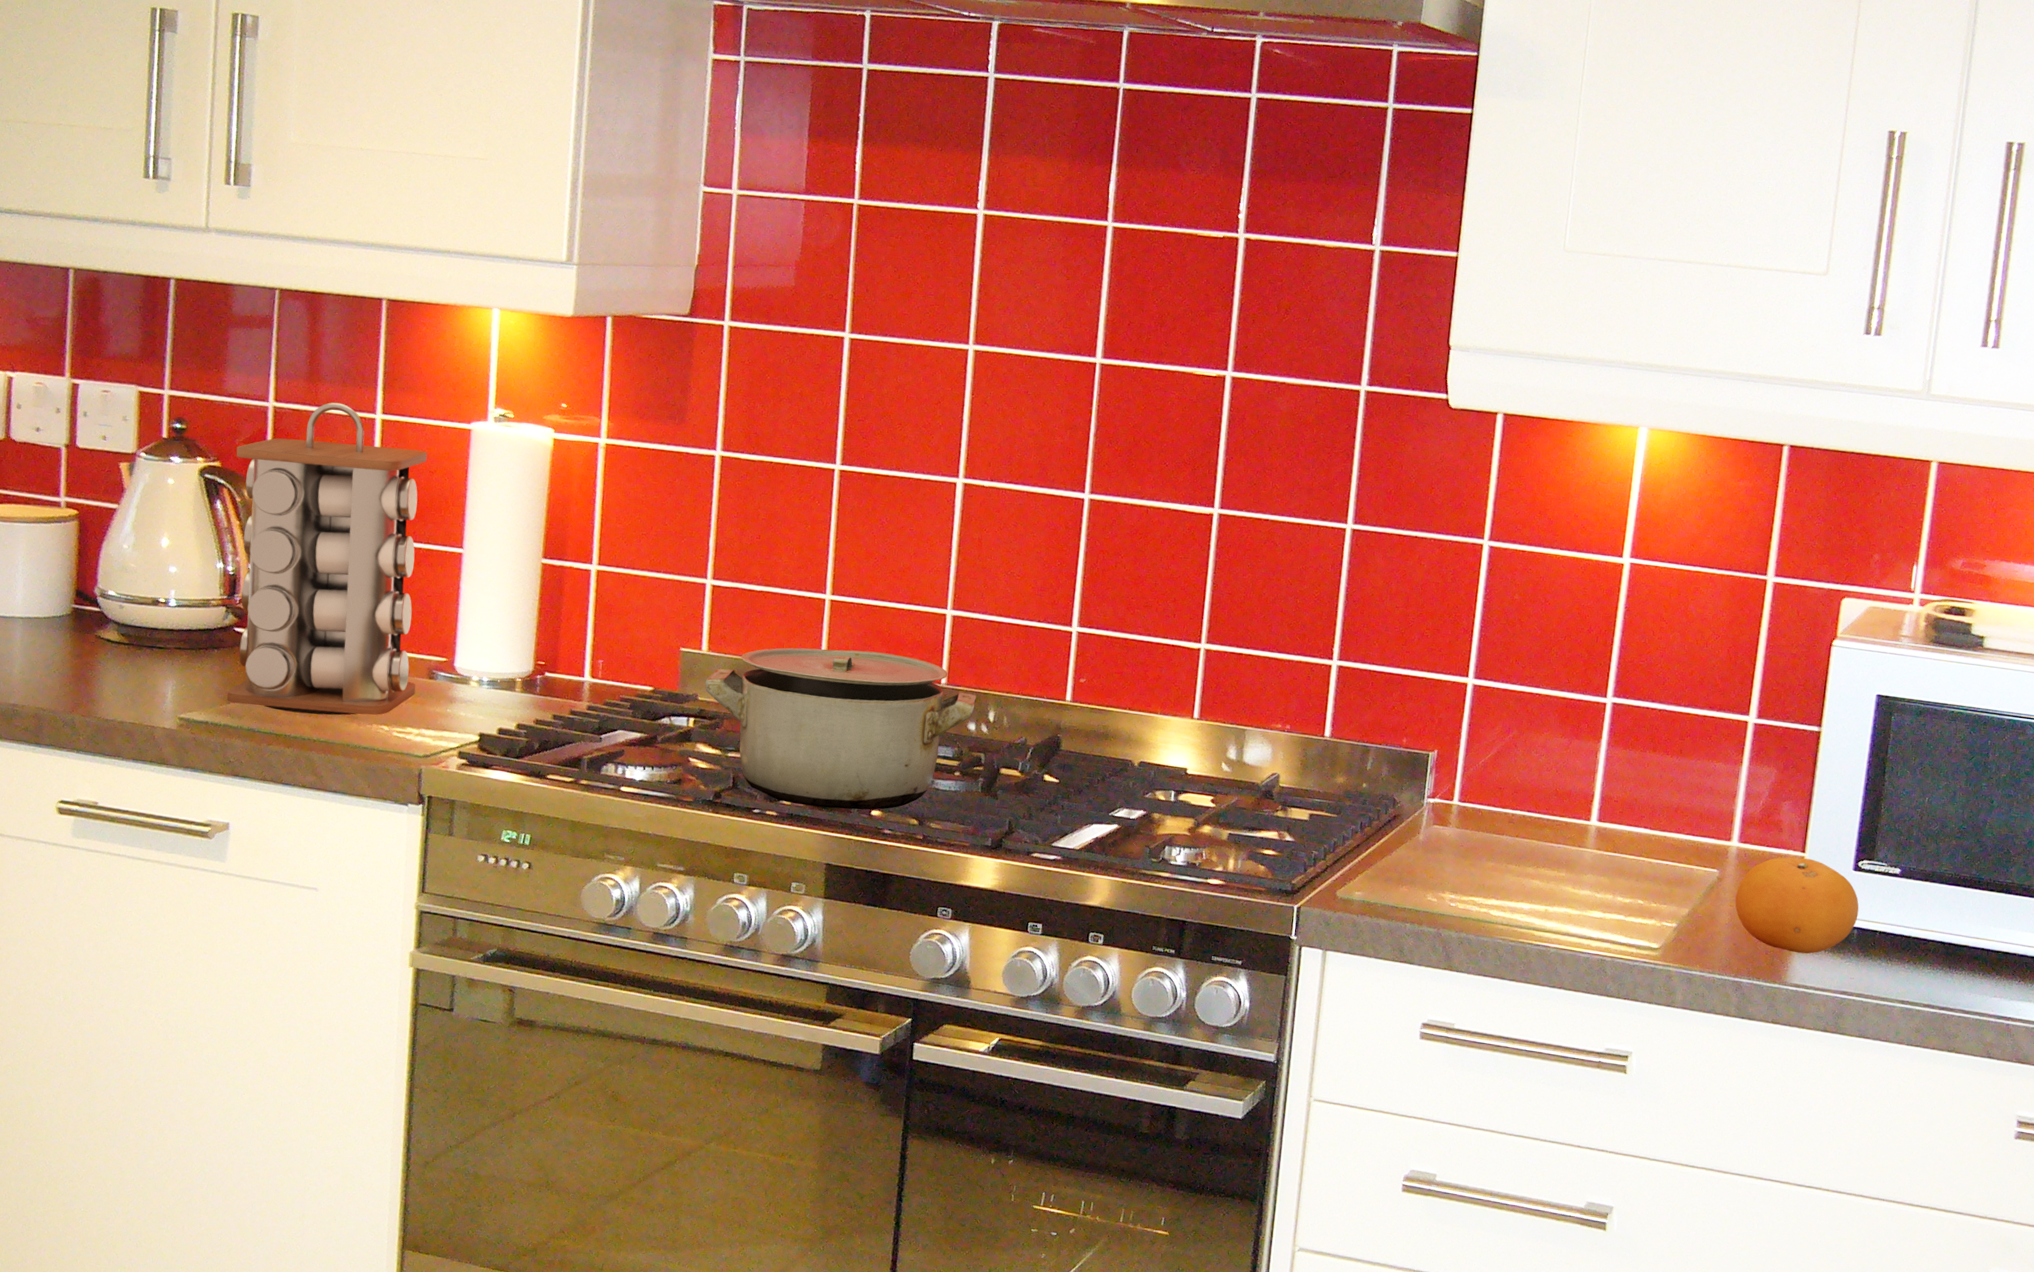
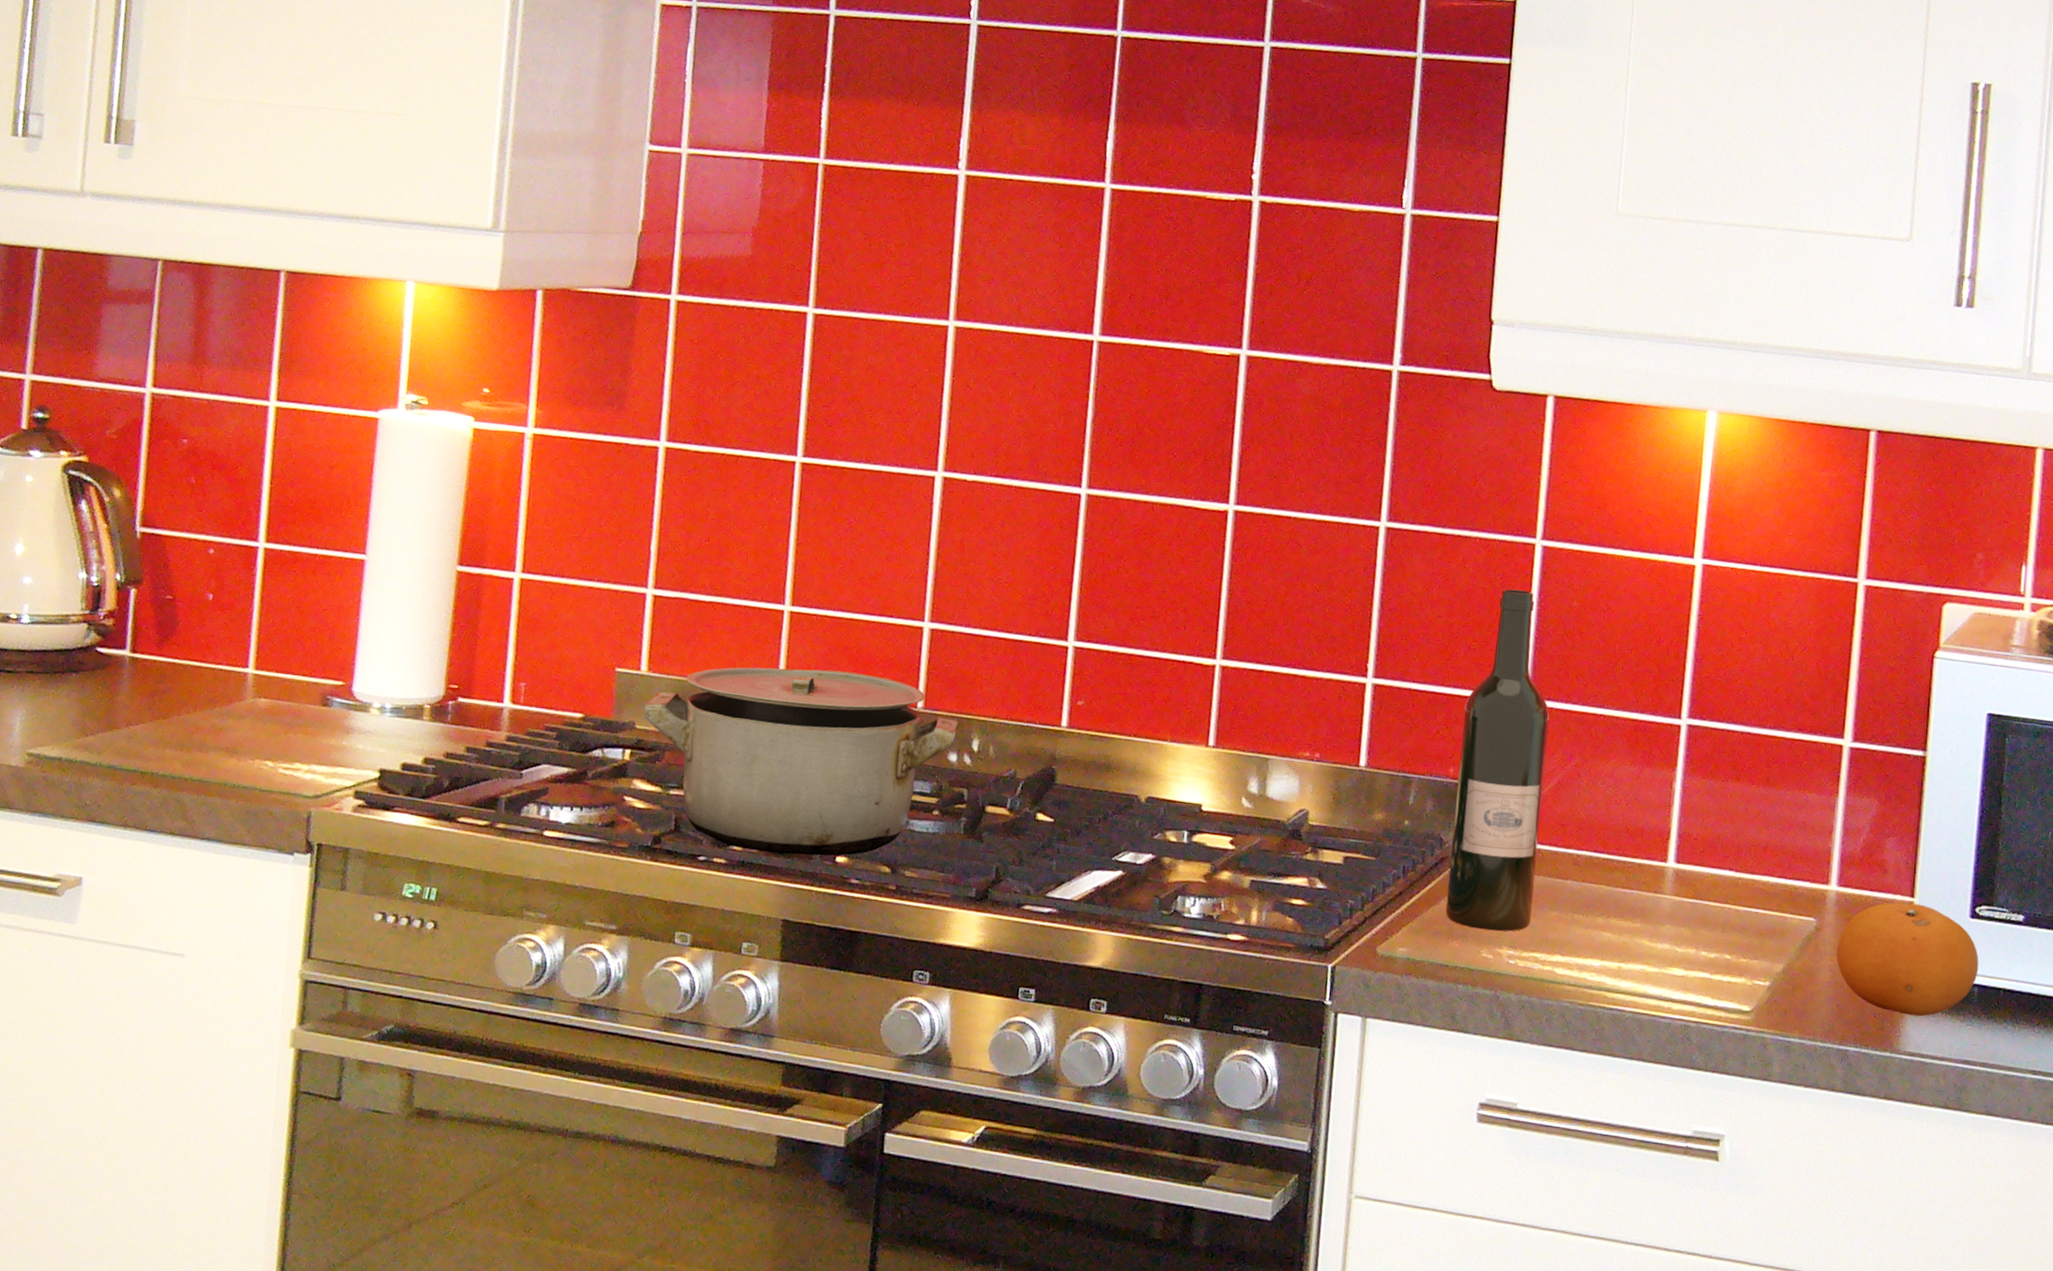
spice rack: present [227,402,428,716] -> none [85,387,328,750]
wine bottle: none [1396,583,1492,879] -> present [1445,588,1550,932]

